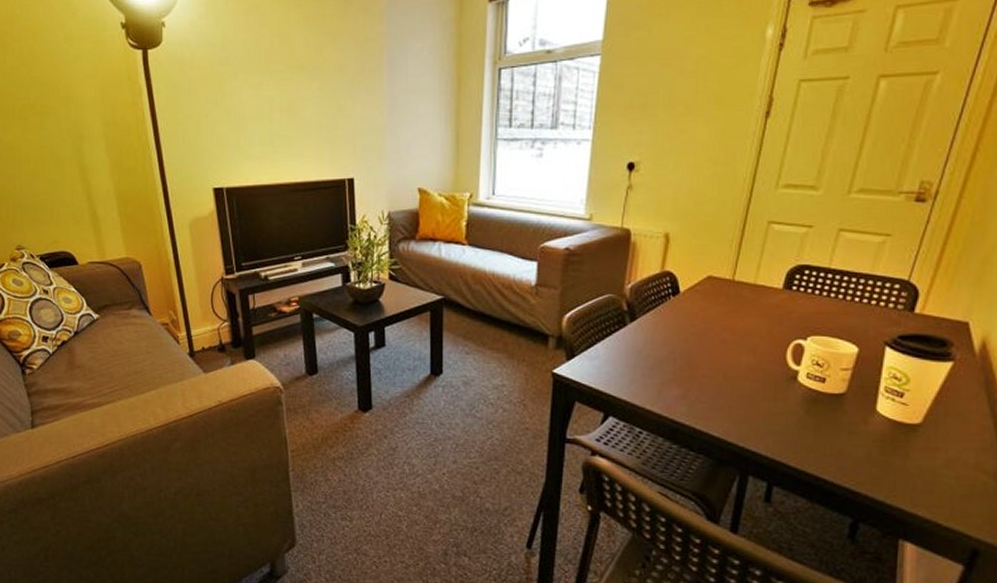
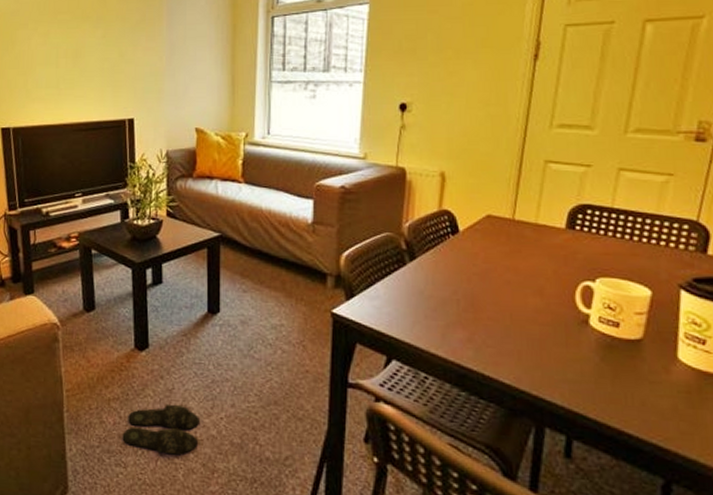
slippers: none [347,461,422,509] -> present [122,404,199,456]

